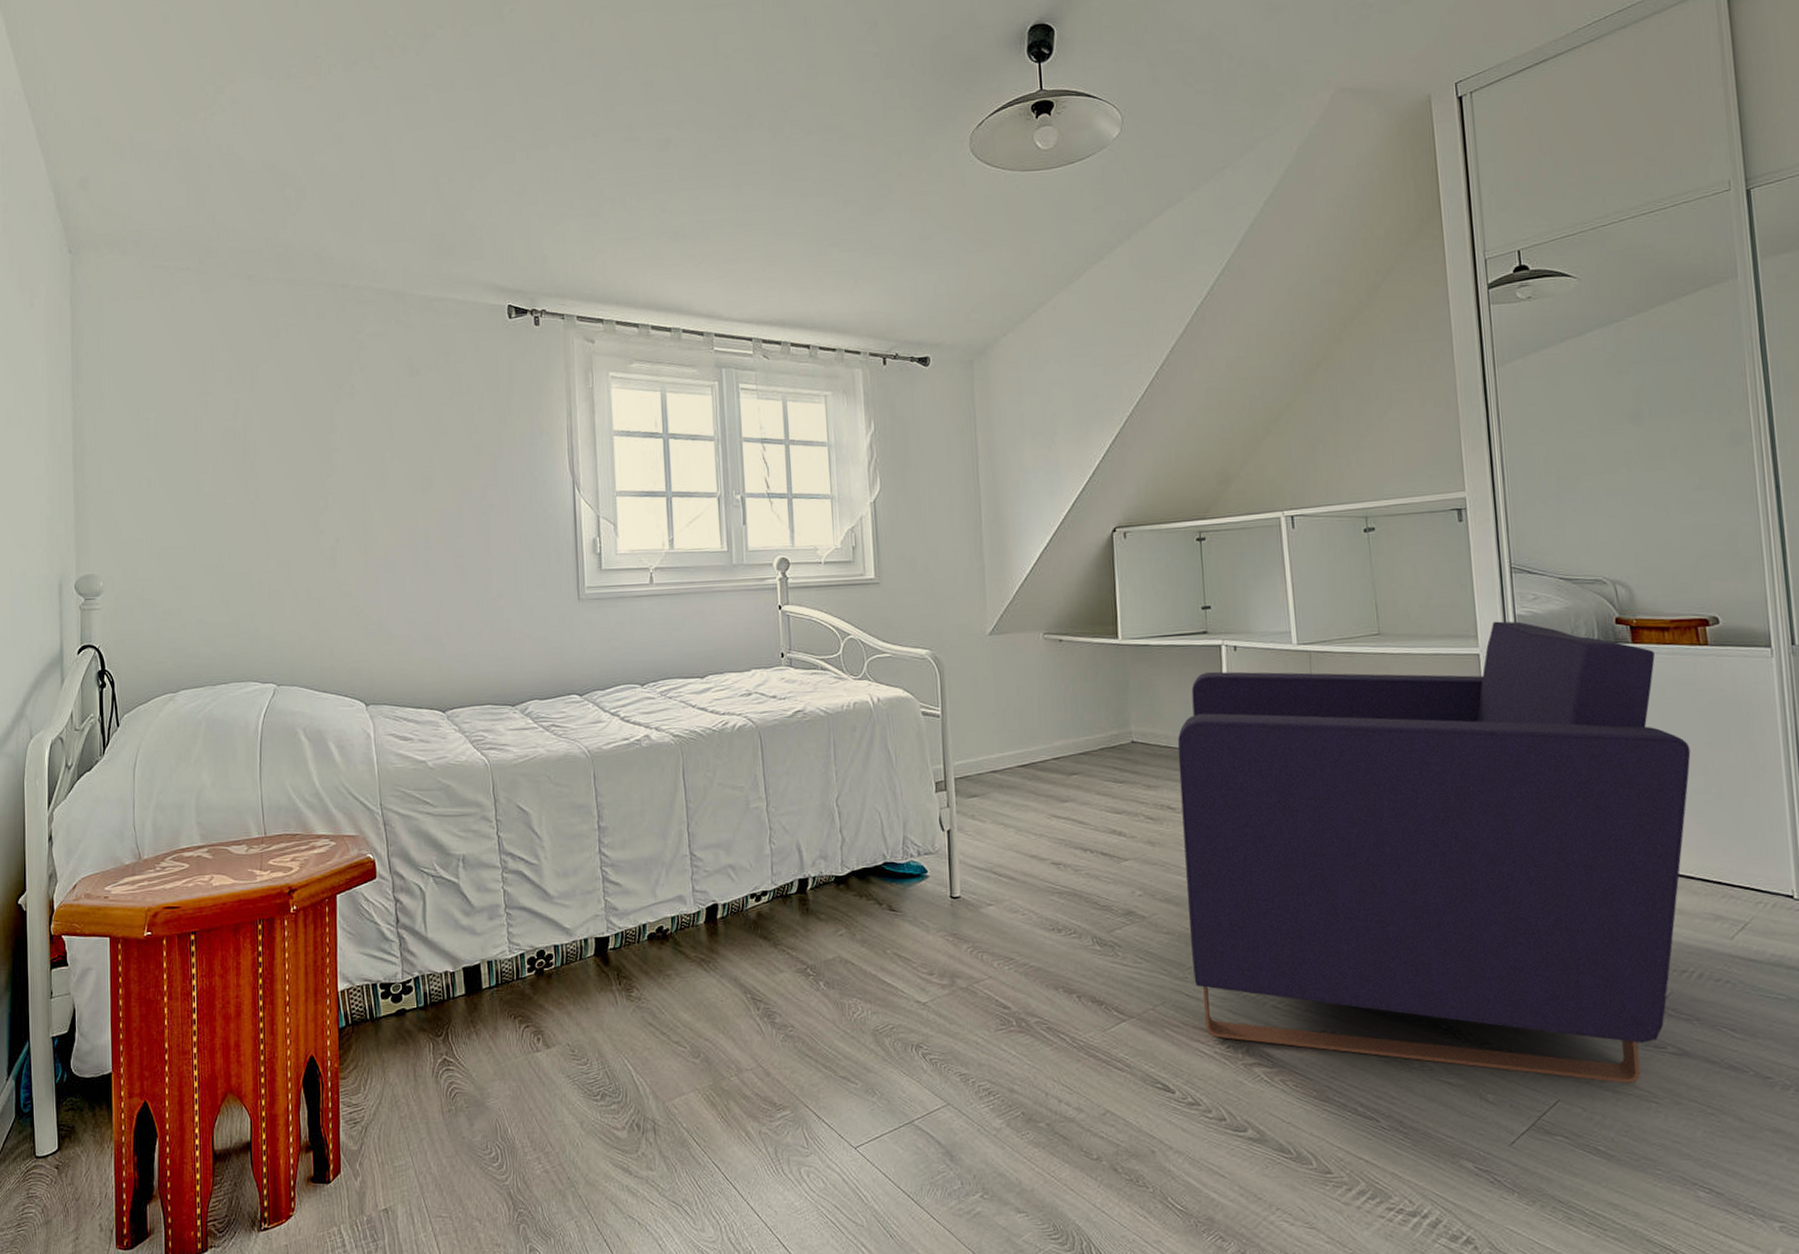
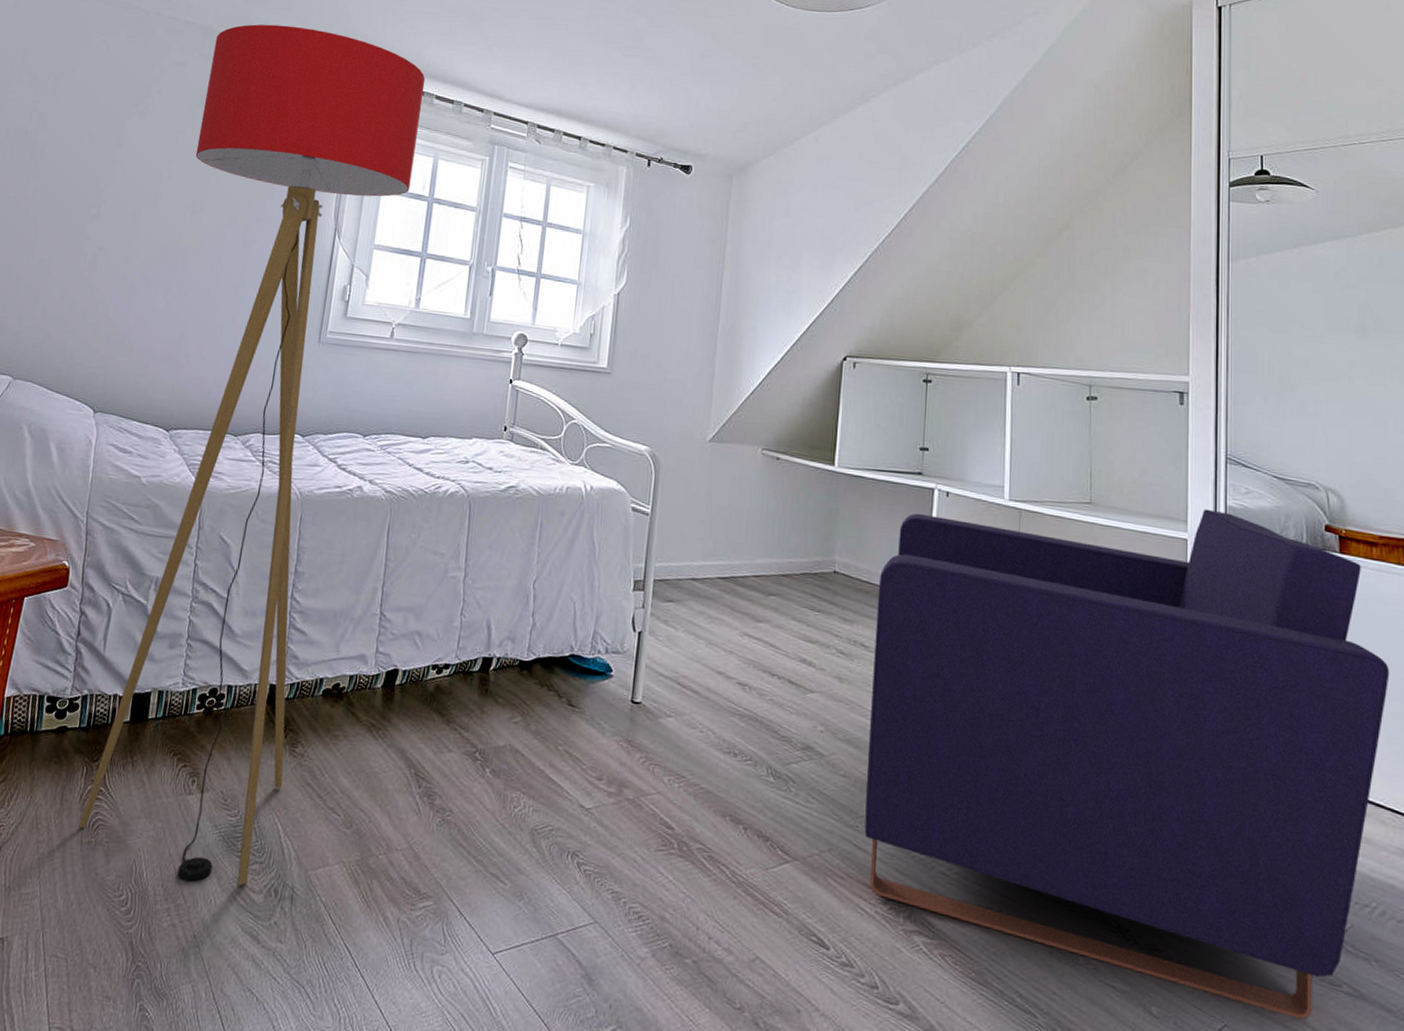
floor lamp: none [410,275,642,1130] -> present [79,24,426,887]

